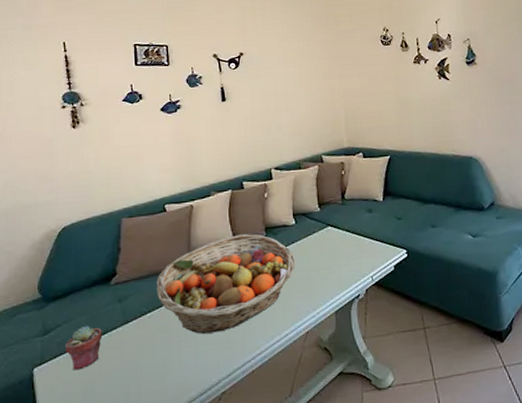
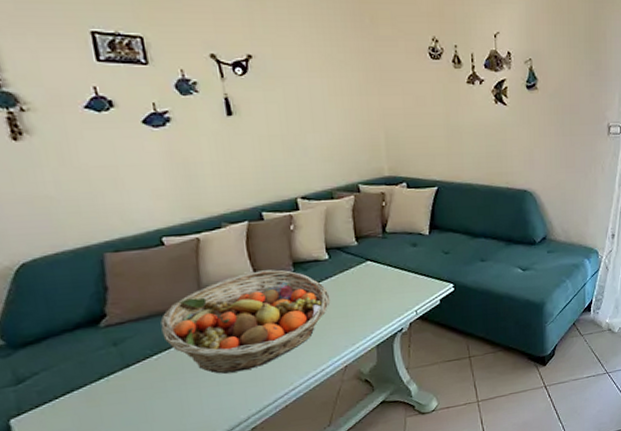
potted succulent: present [64,325,103,371] -> none [47,371,98,419]

